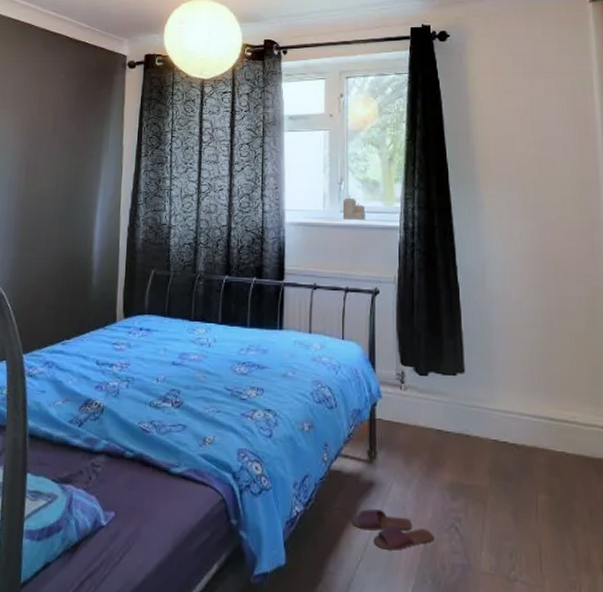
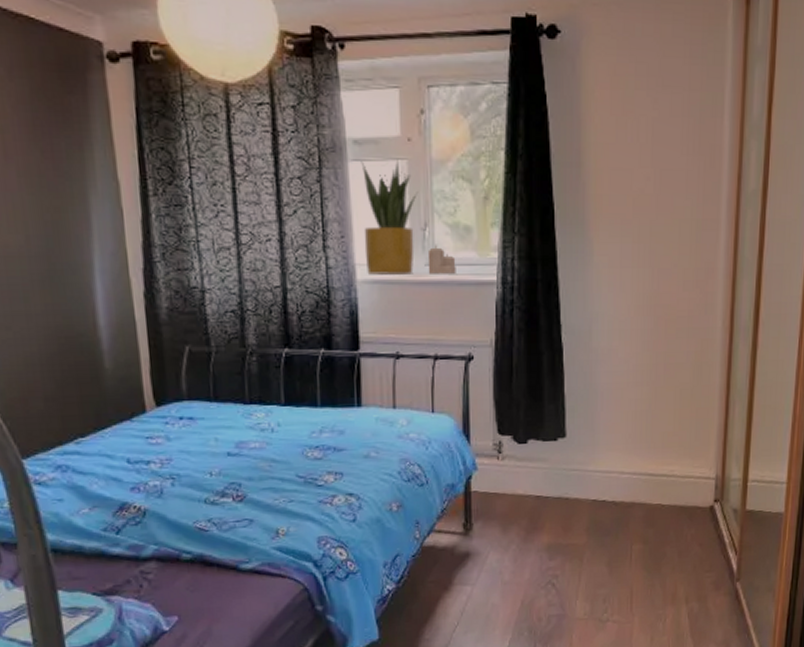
planter: none [293,130,337,219] -> present [360,160,419,275]
slippers: present [352,509,434,550] -> none [447,577,531,612]

